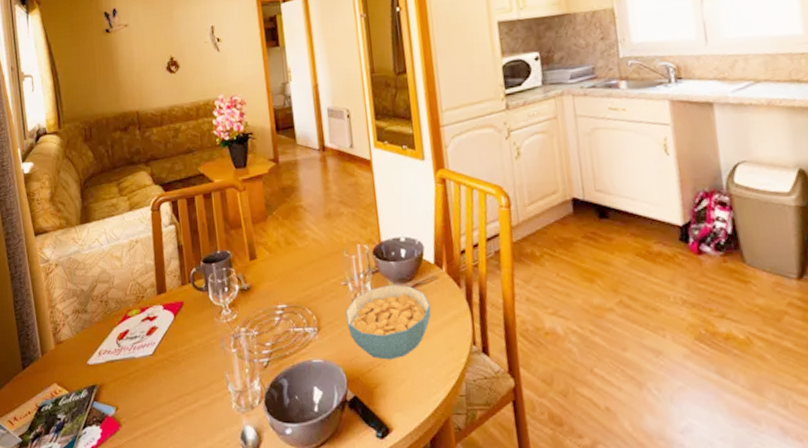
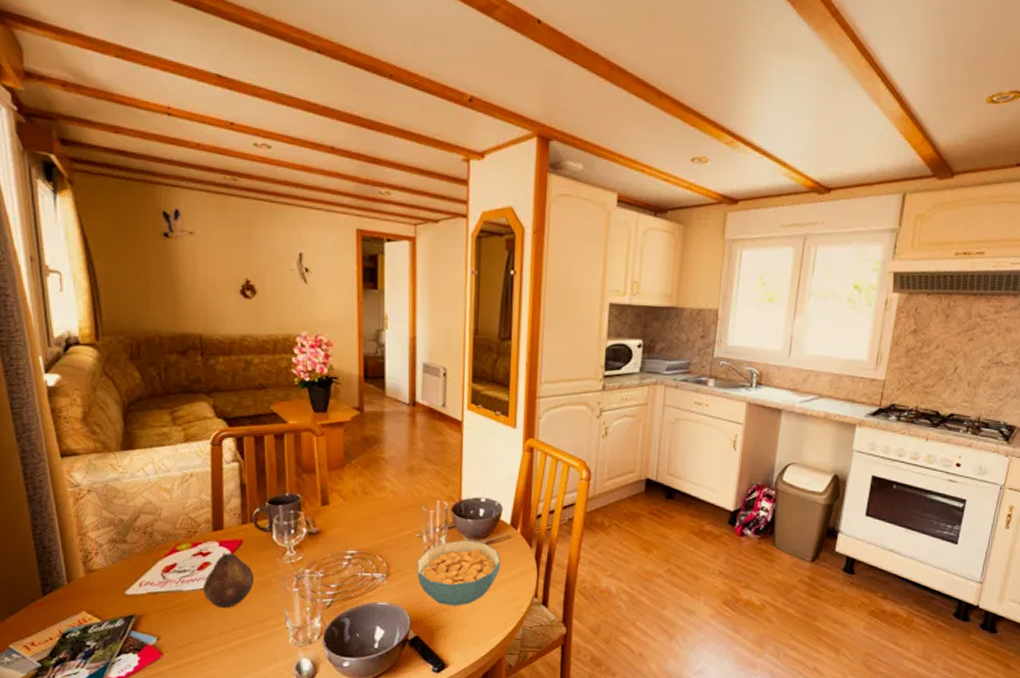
fruit: none [152,316,196,374] -> present [204,553,254,609]

